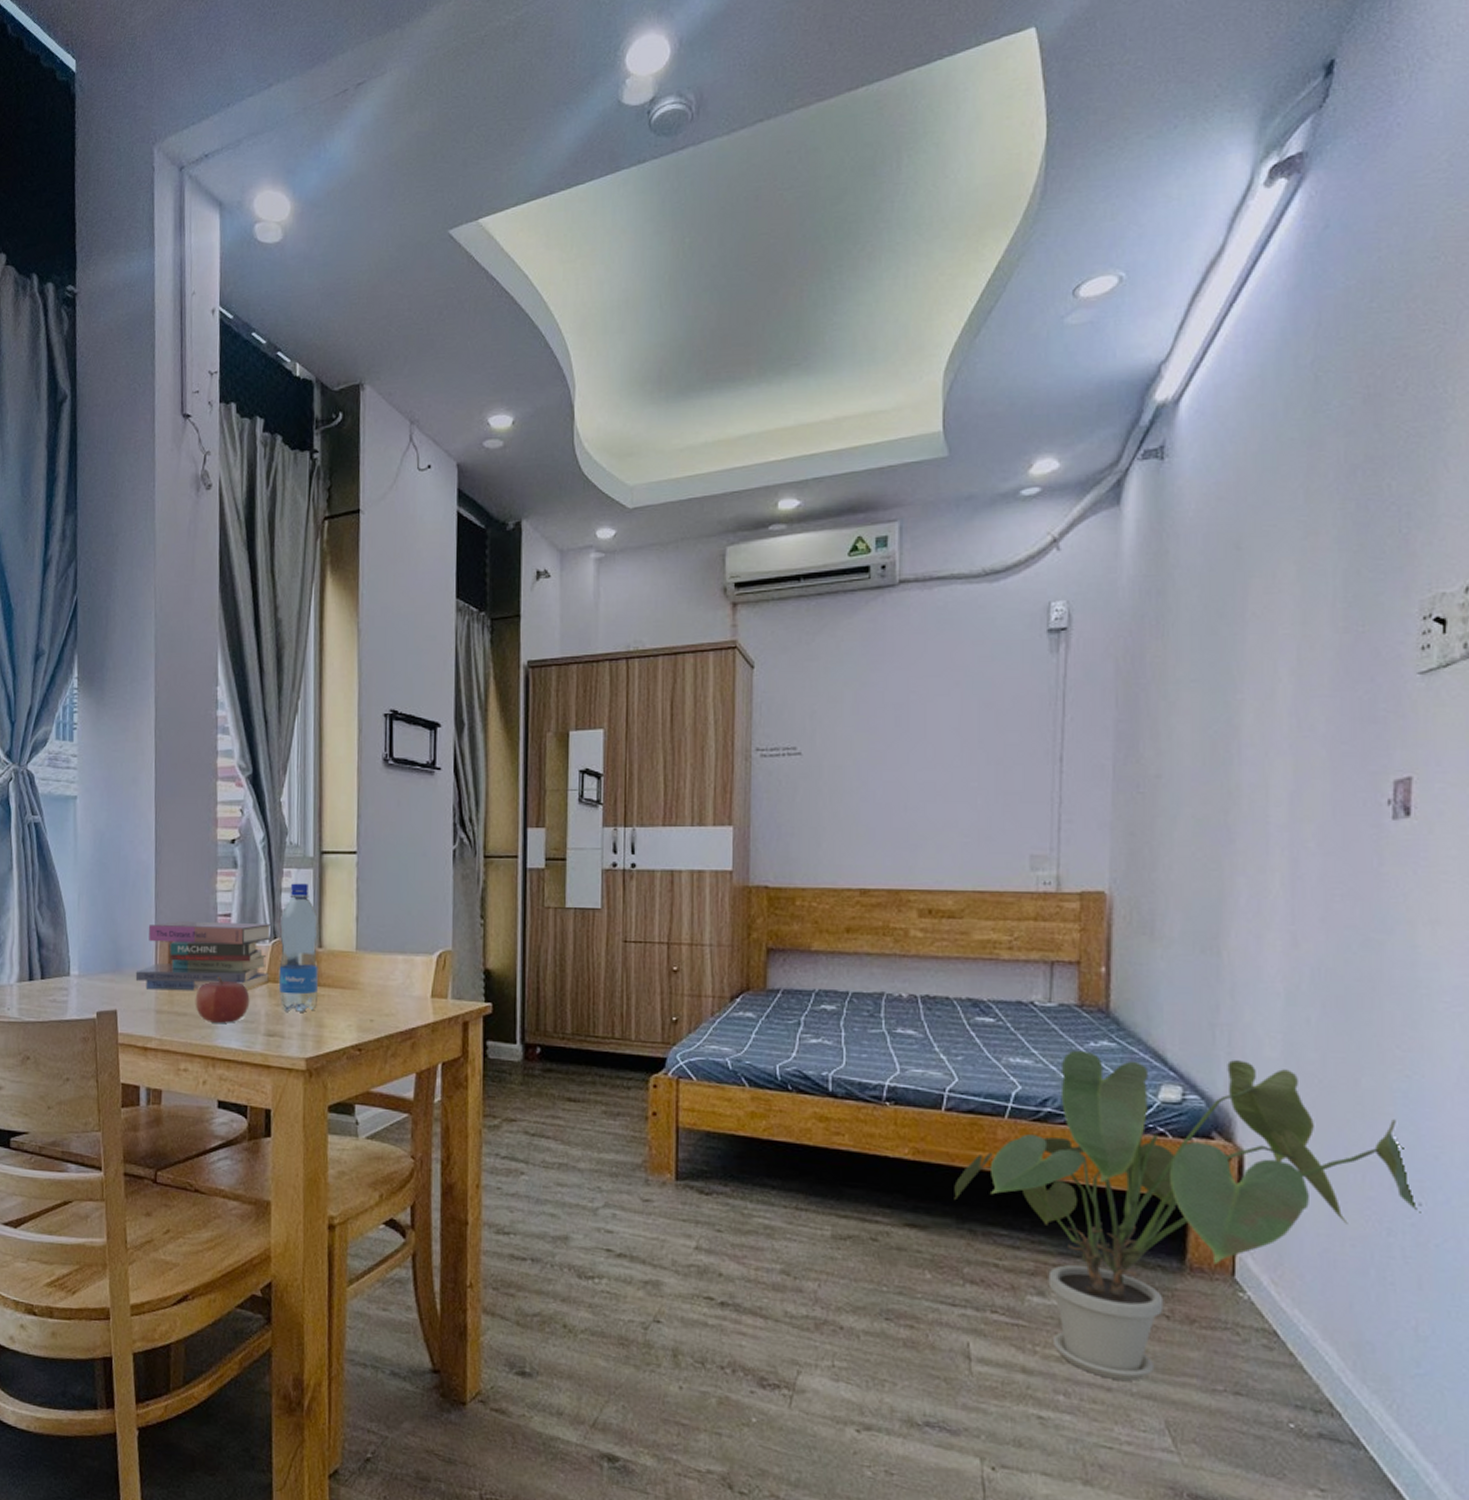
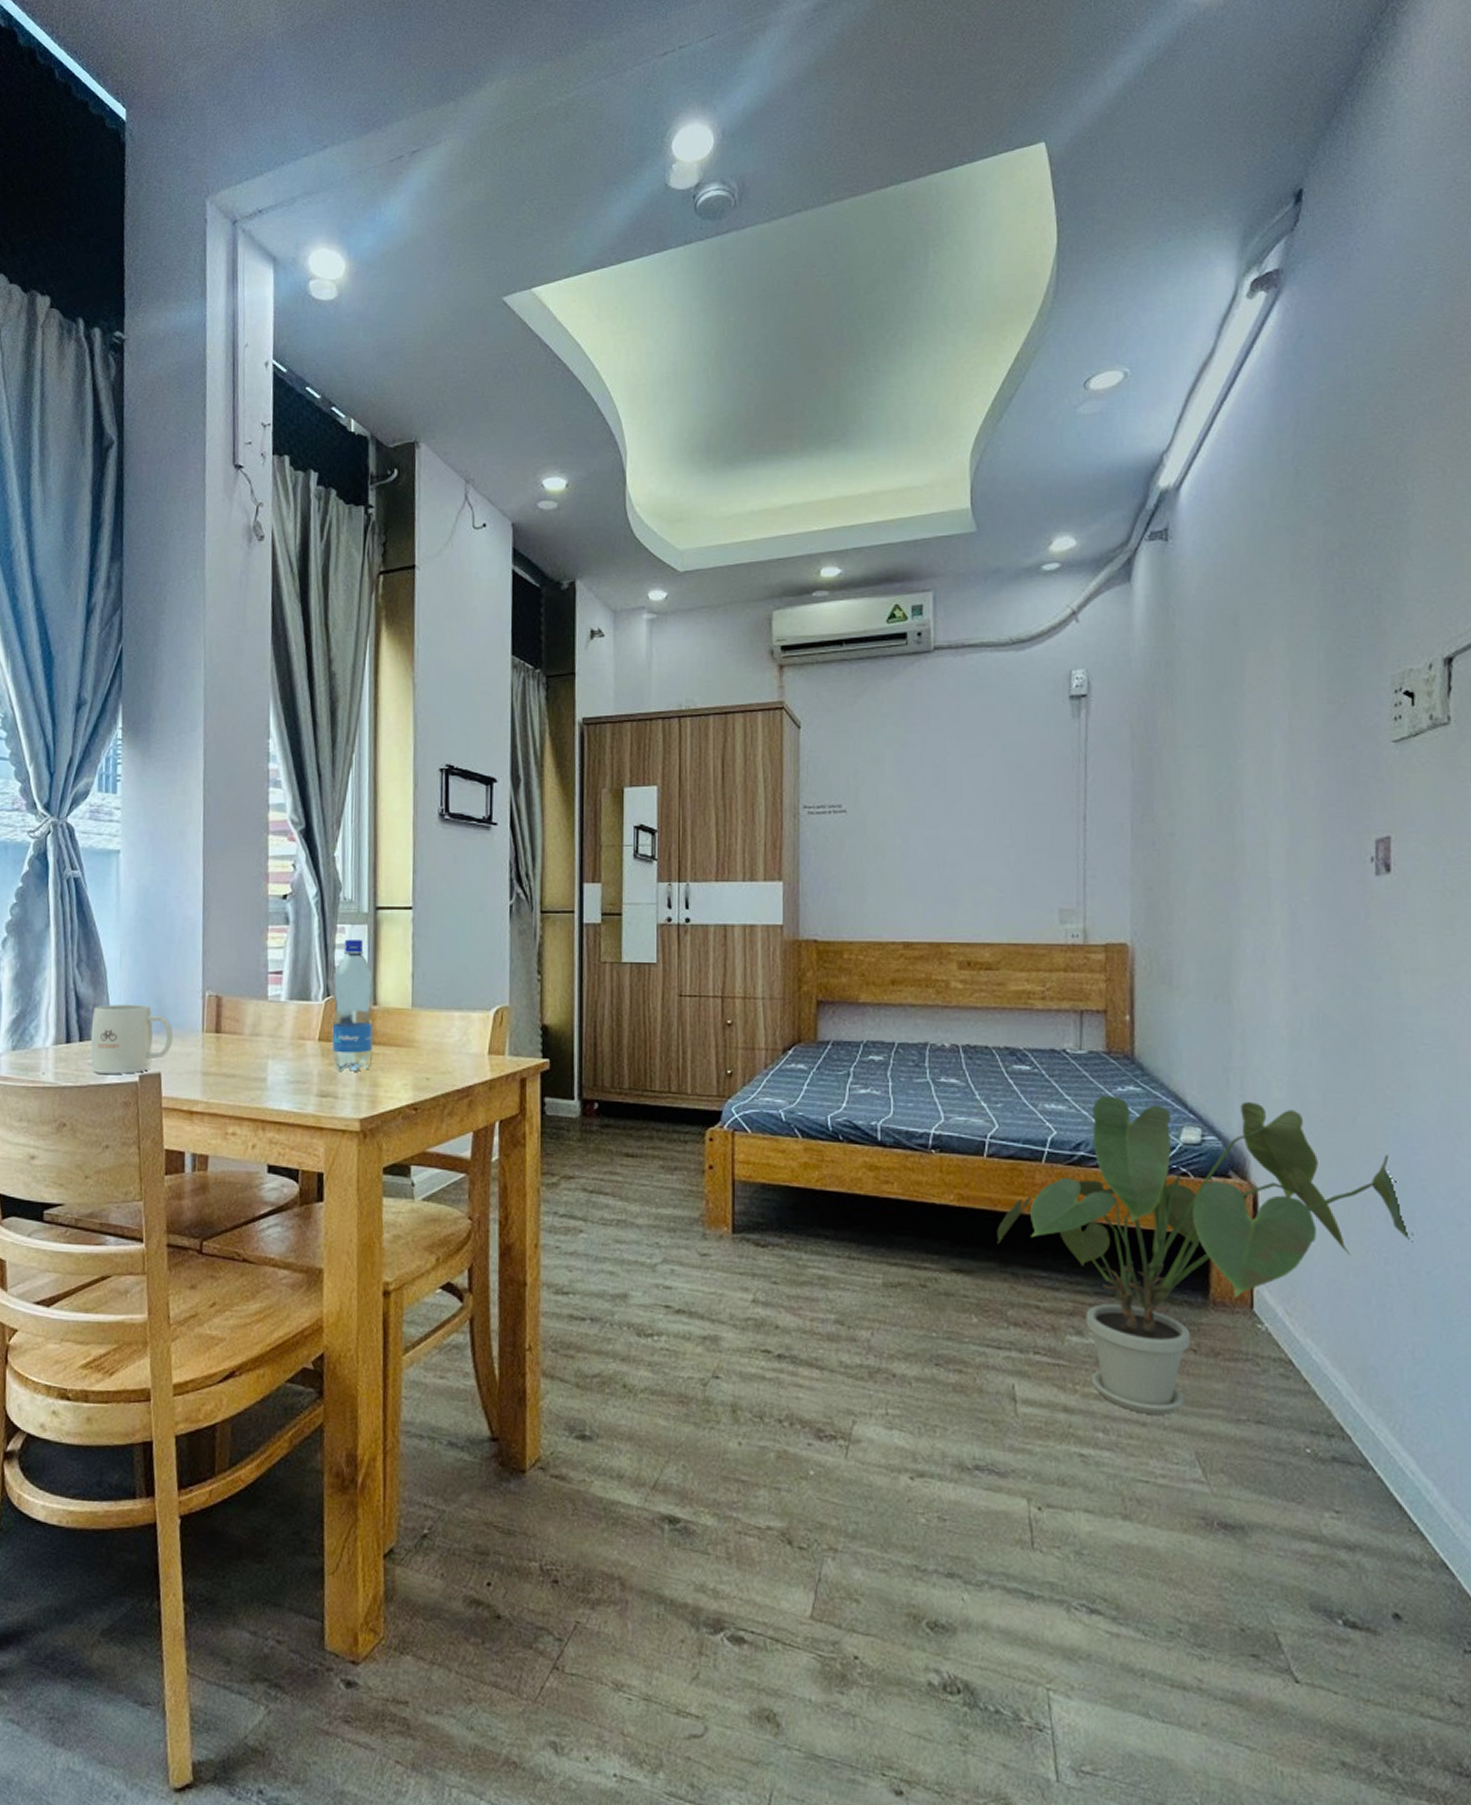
mug: none [51,944,128,1011] -> present [90,1004,173,1074]
books: present [135,921,271,992] -> none [181,979,324,1052]
fruit: present [195,977,250,1023] -> none [244,1036,302,1084]

